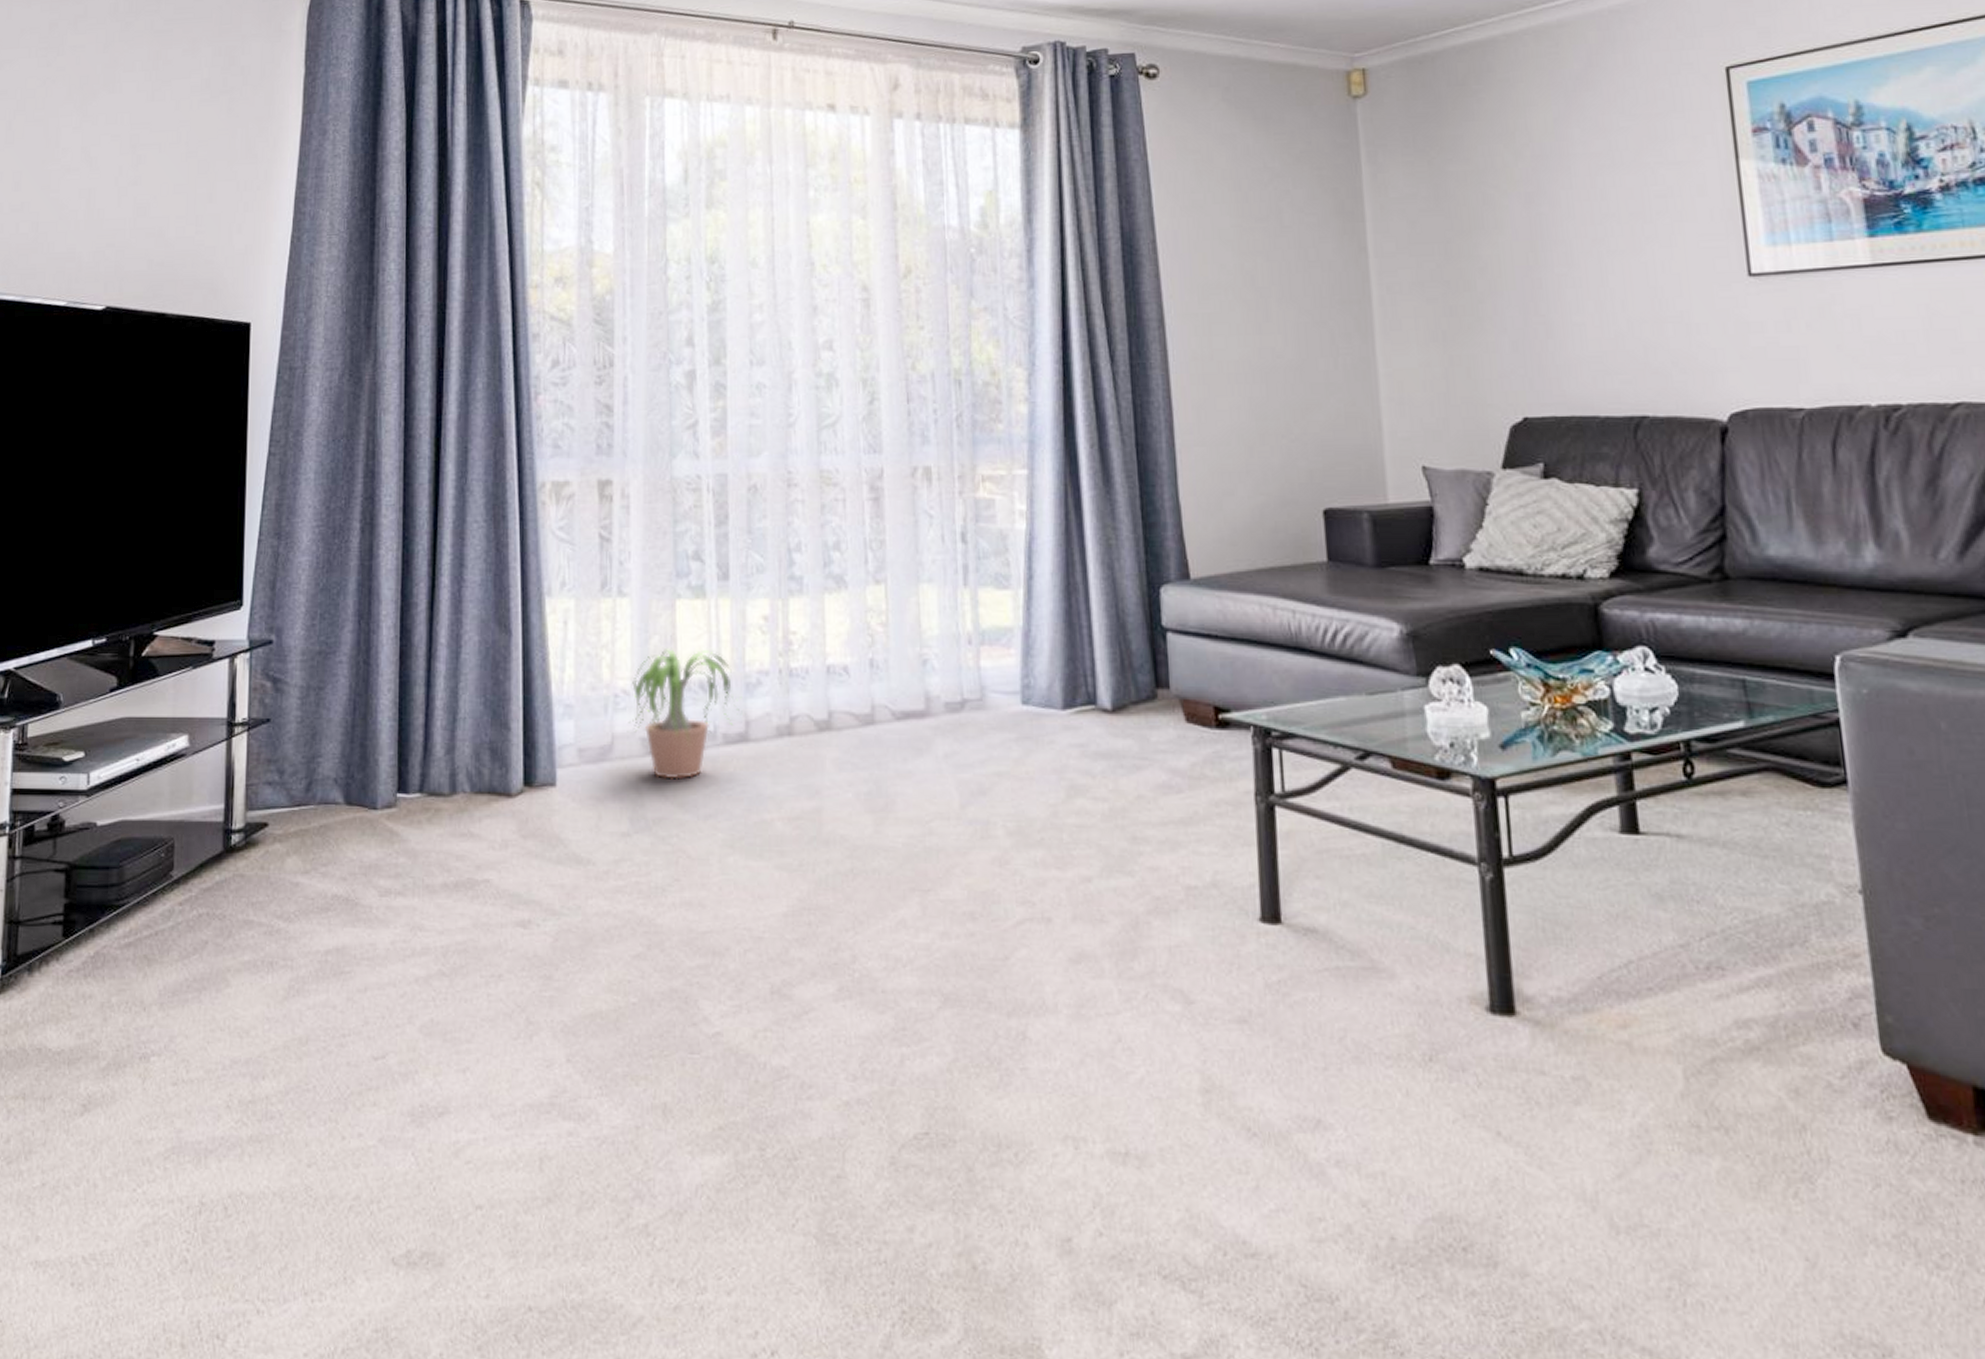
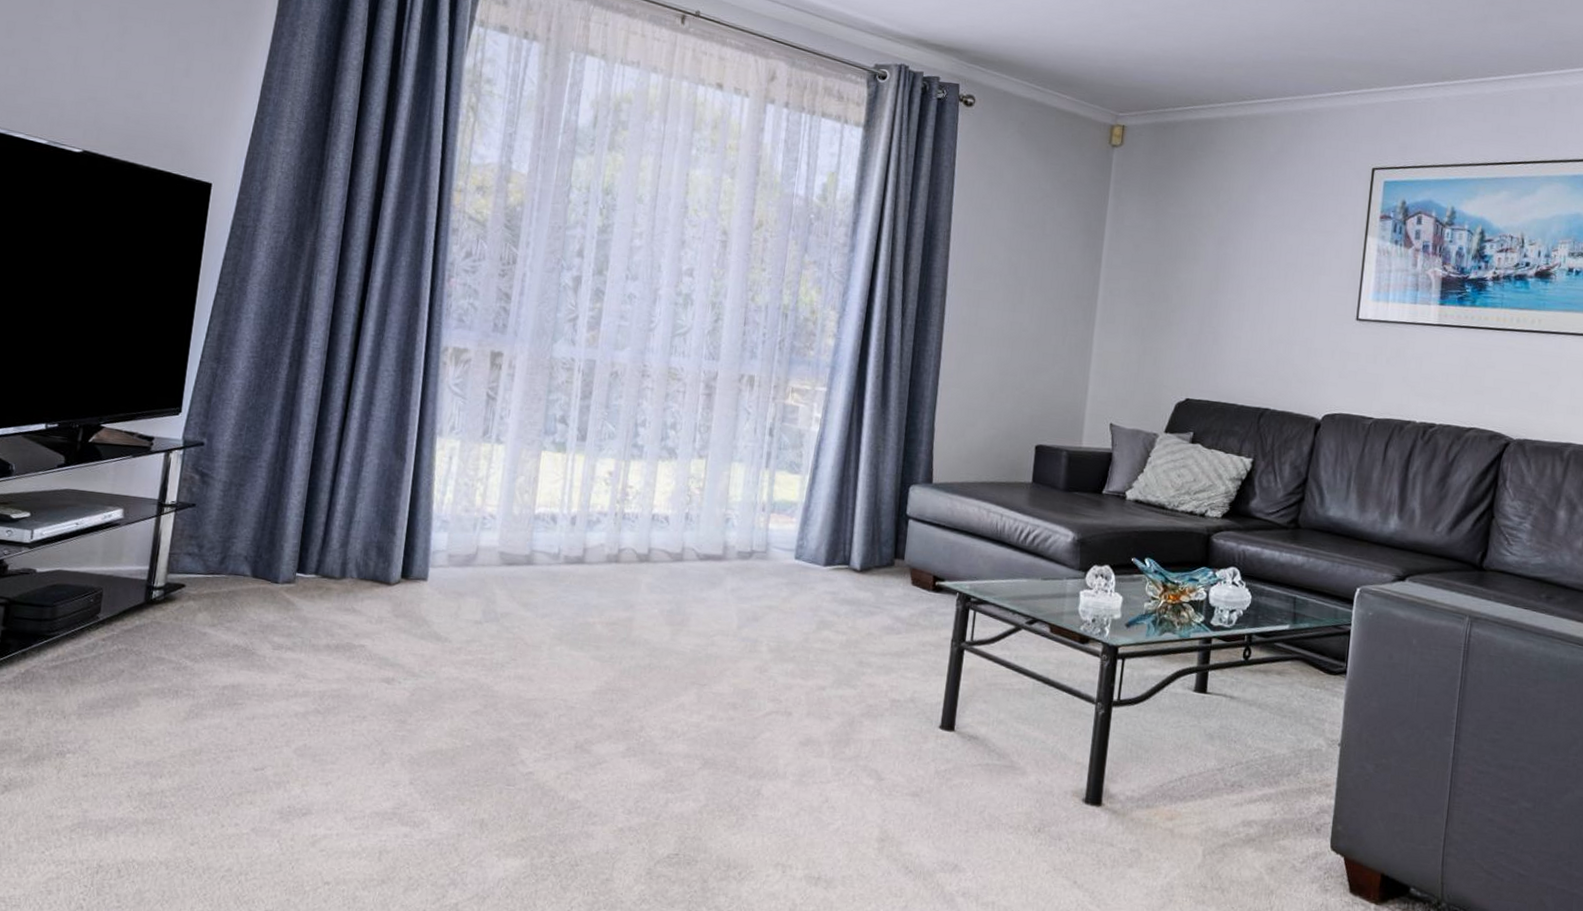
potted plant: present [628,649,742,780] -> none [491,487,584,586]

